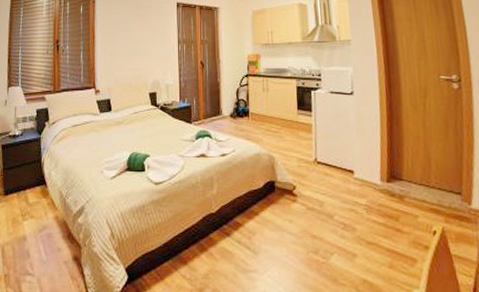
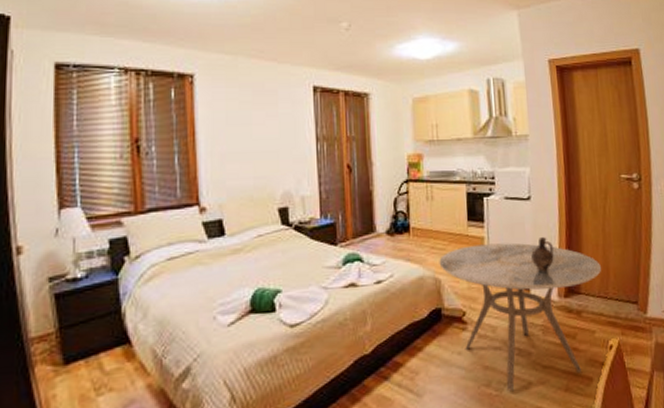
dining table: none [273,130,423,261] -> present [439,243,601,392]
ceramic jug: none [355,126,376,158] -> present [531,236,554,272]

